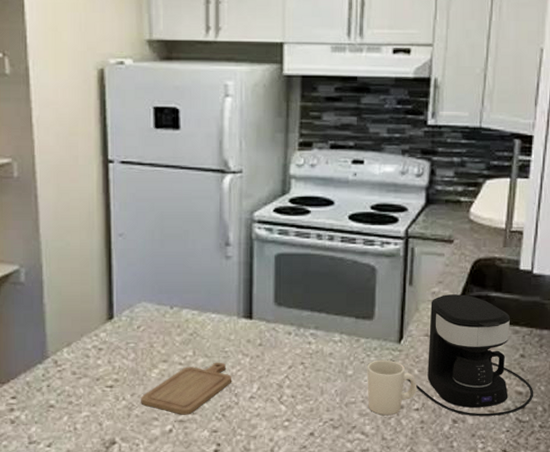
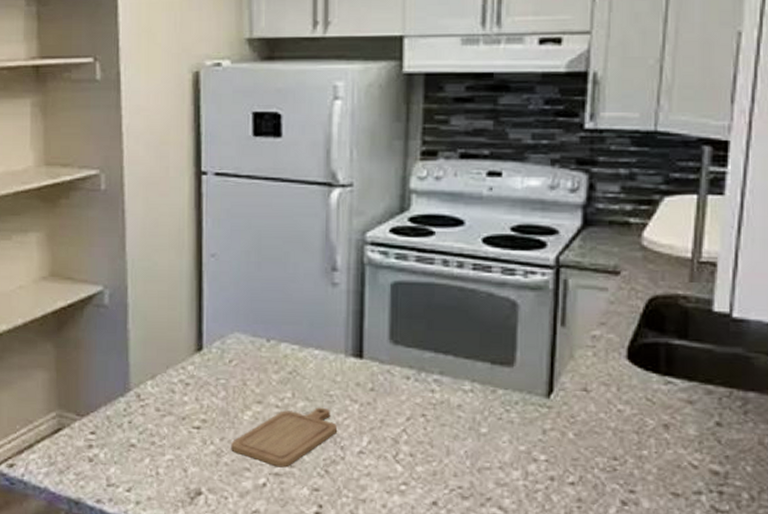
mug: present [367,359,417,416] -> none [506,417,573,488]
coffee maker: present [387,294,533,416] -> none [532,339,735,501]

